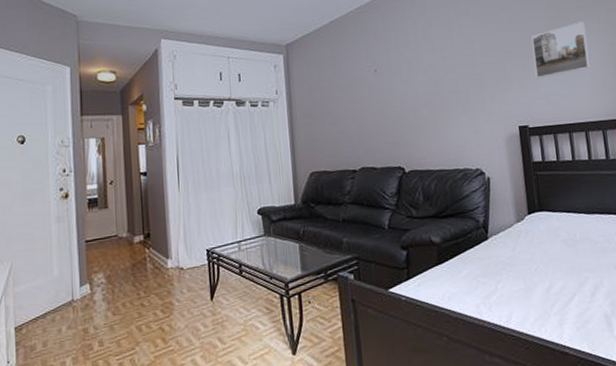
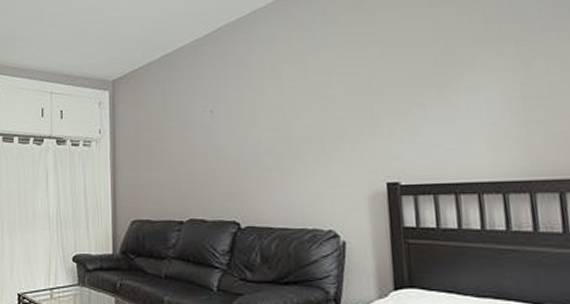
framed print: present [531,21,591,79] -> none [409,57,490,127]

